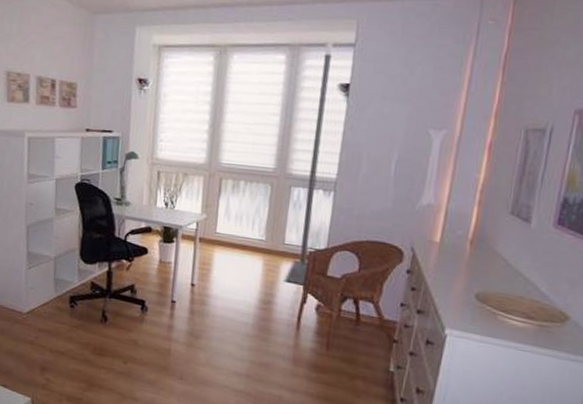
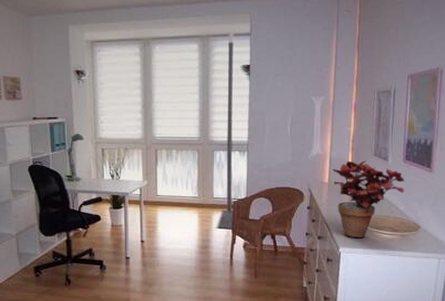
potted plant: none [447,216,553,321] -> present [332,160,405,238]

